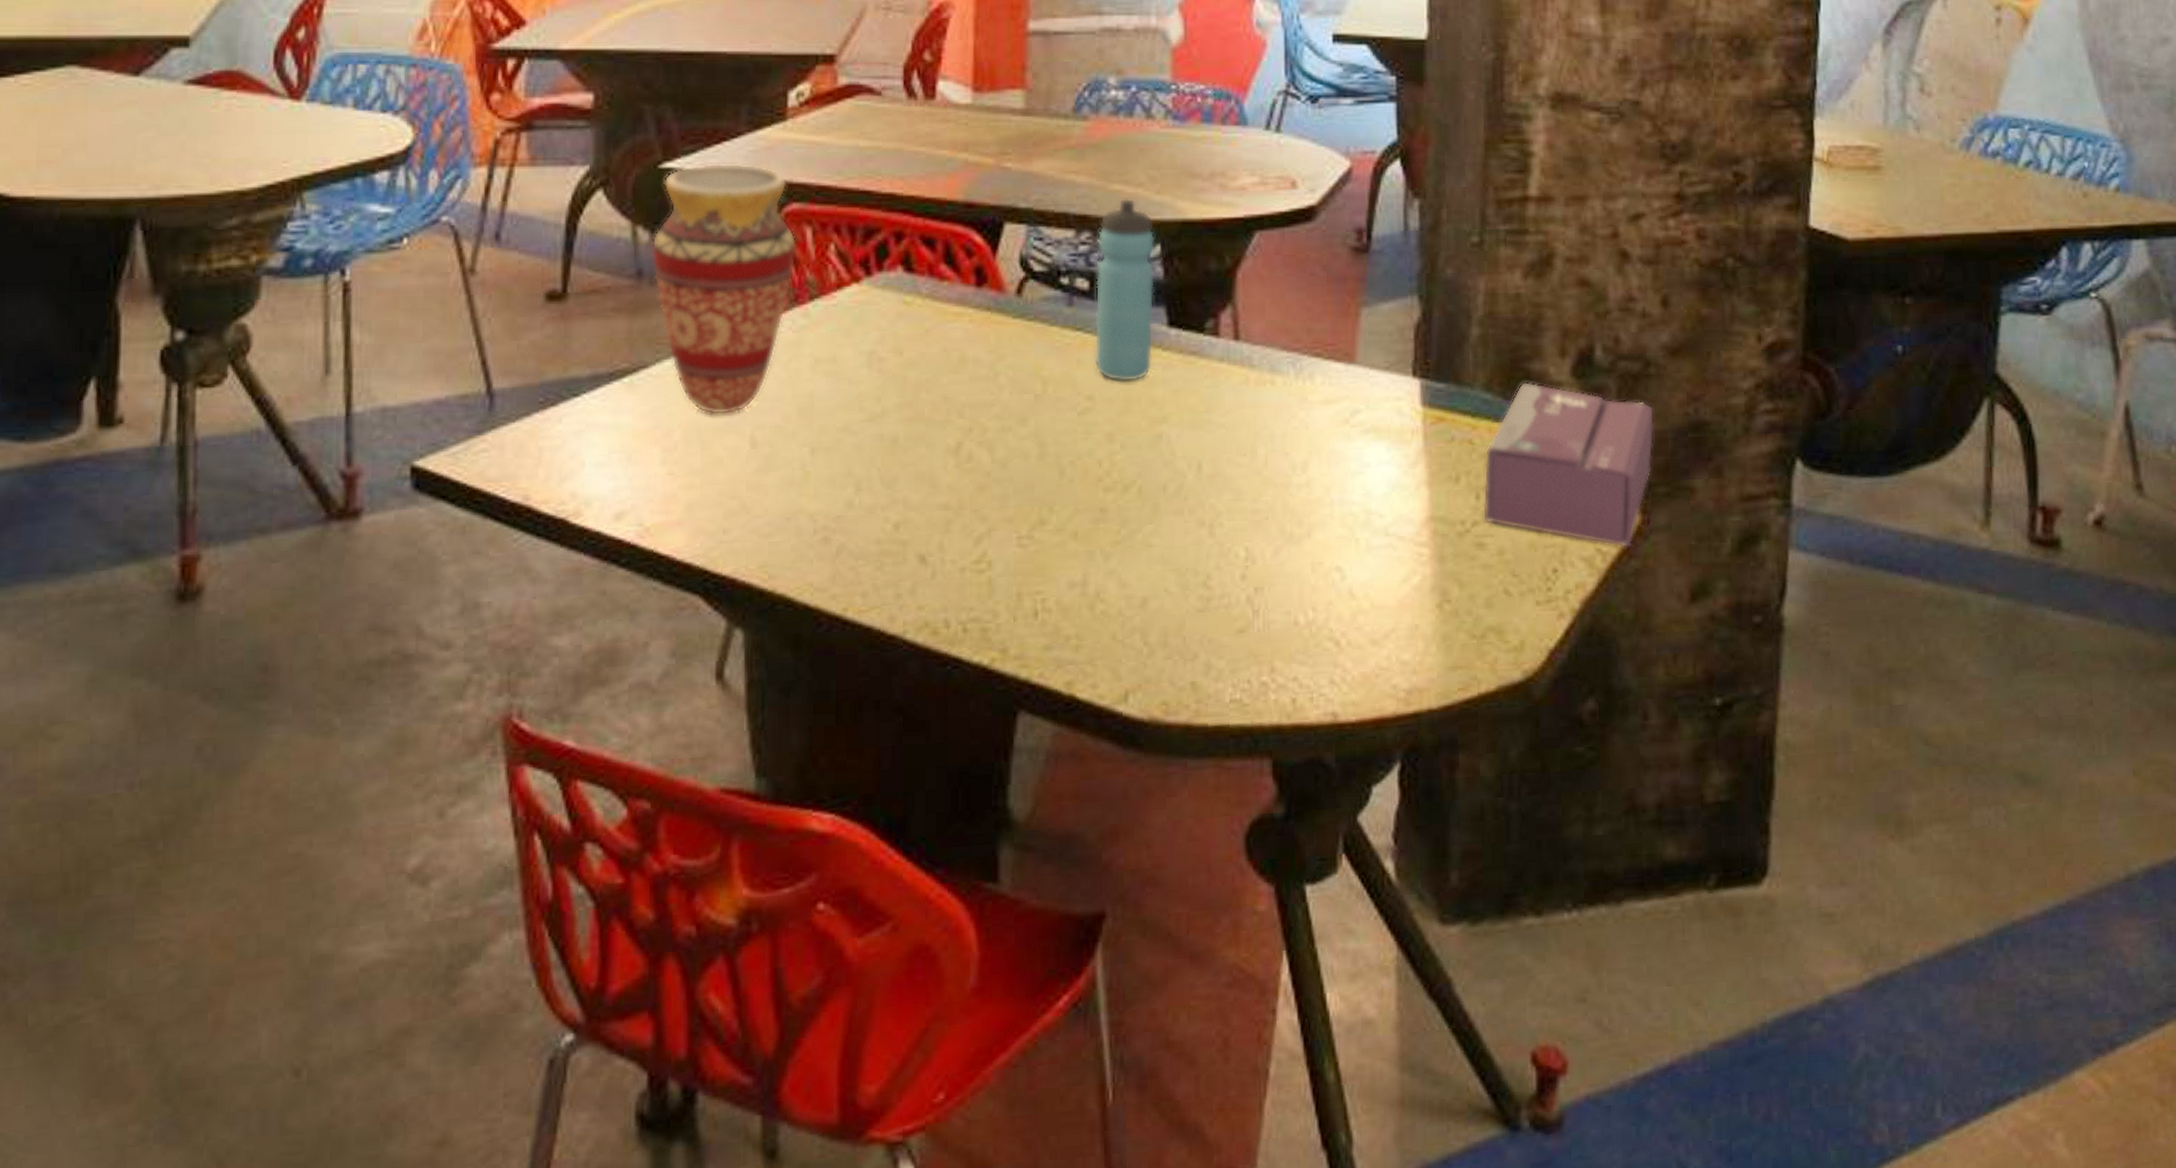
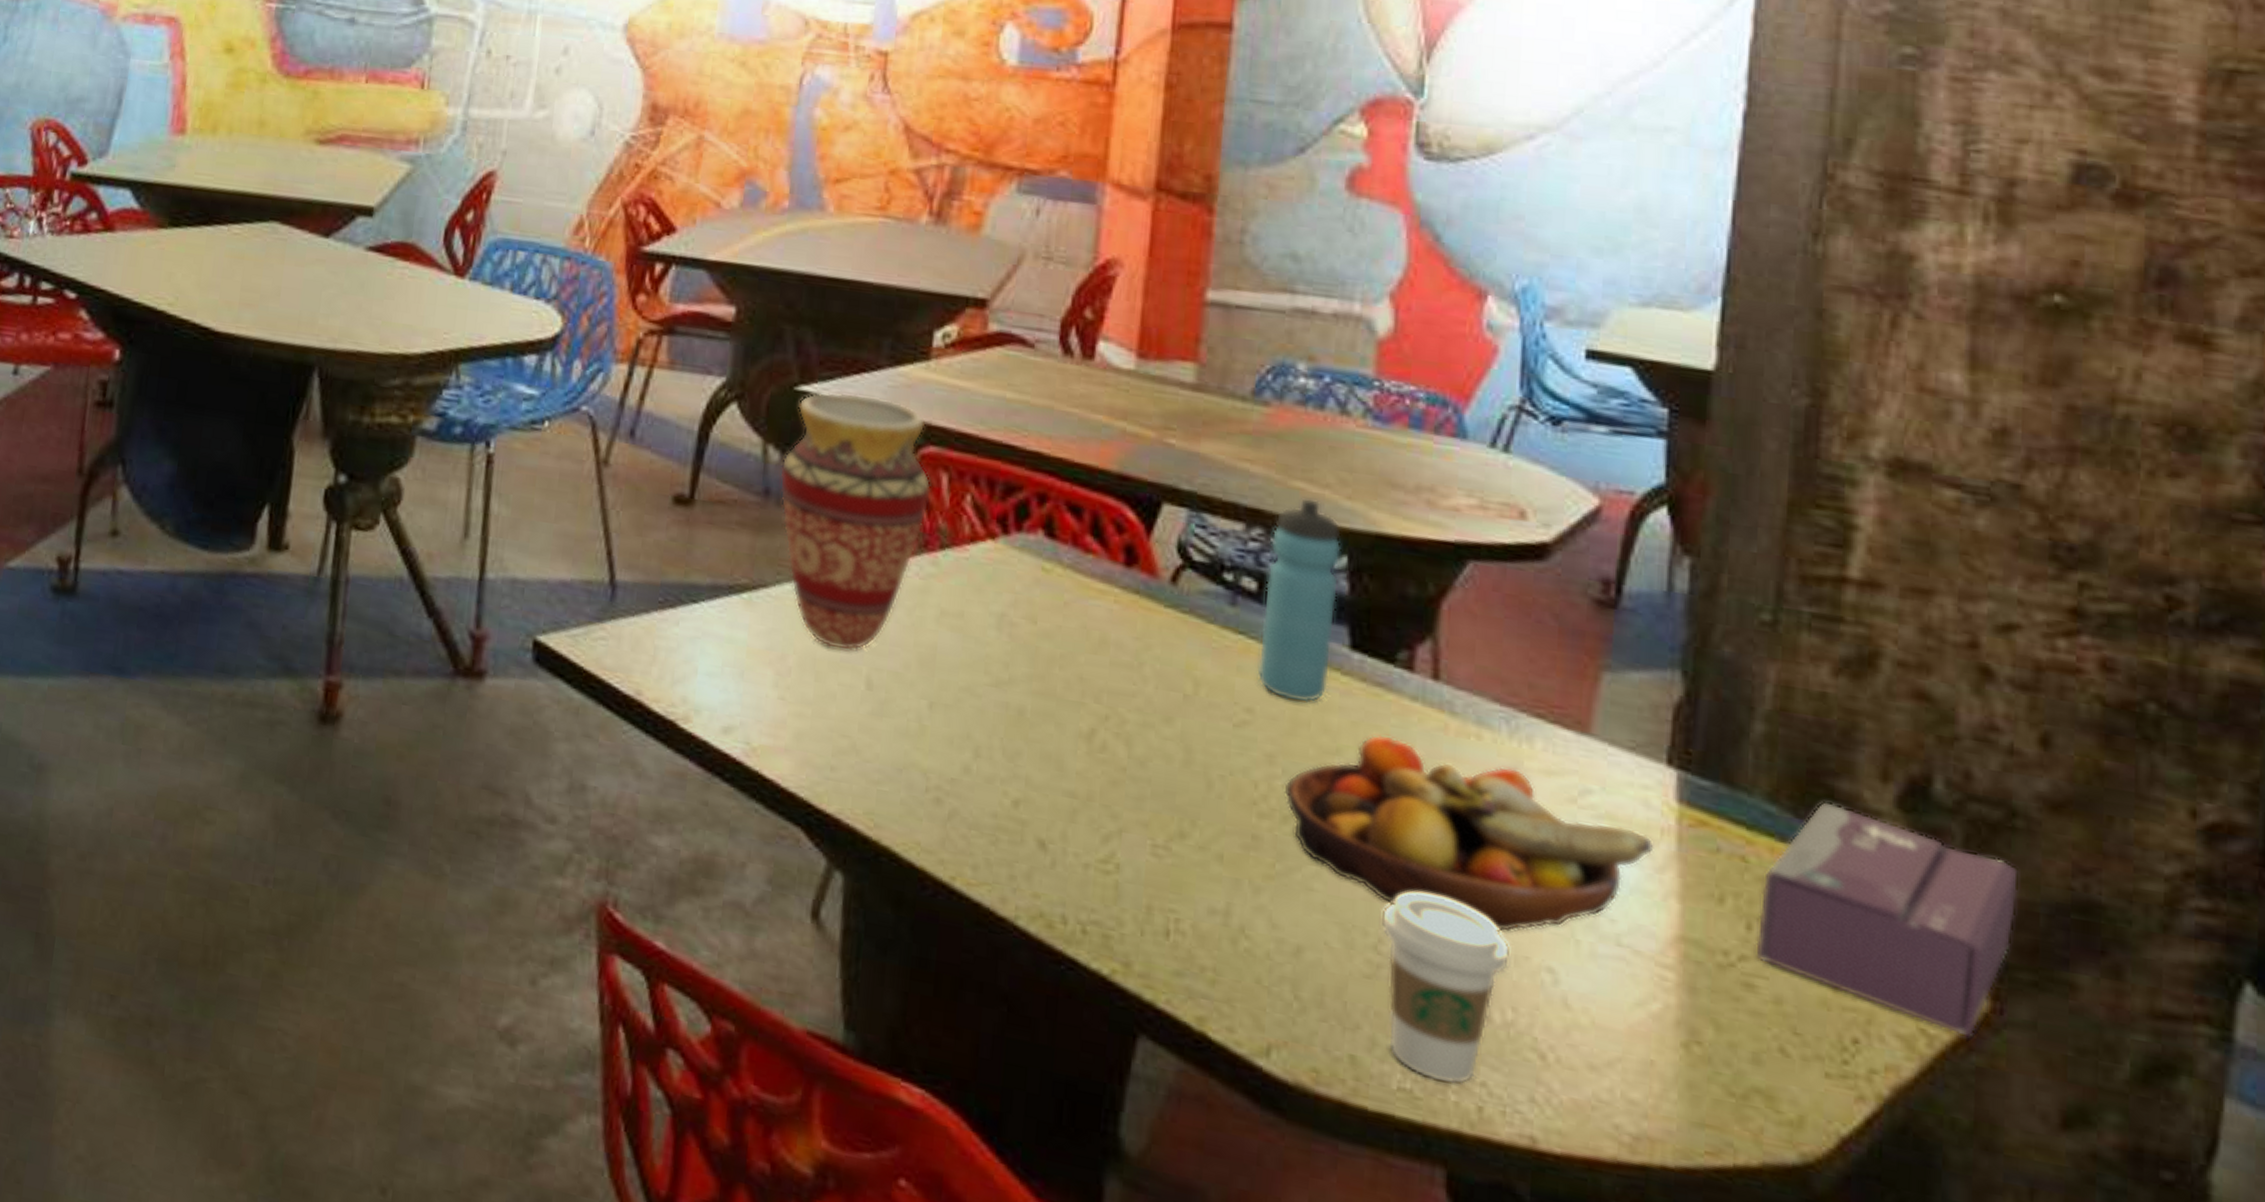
fruit bowl: none [1123,397,1408,546] -> present [1283,734,1654,933]
coffee cup: none [1208,528,1309,686] -> present [1380,893,1511,1085]

